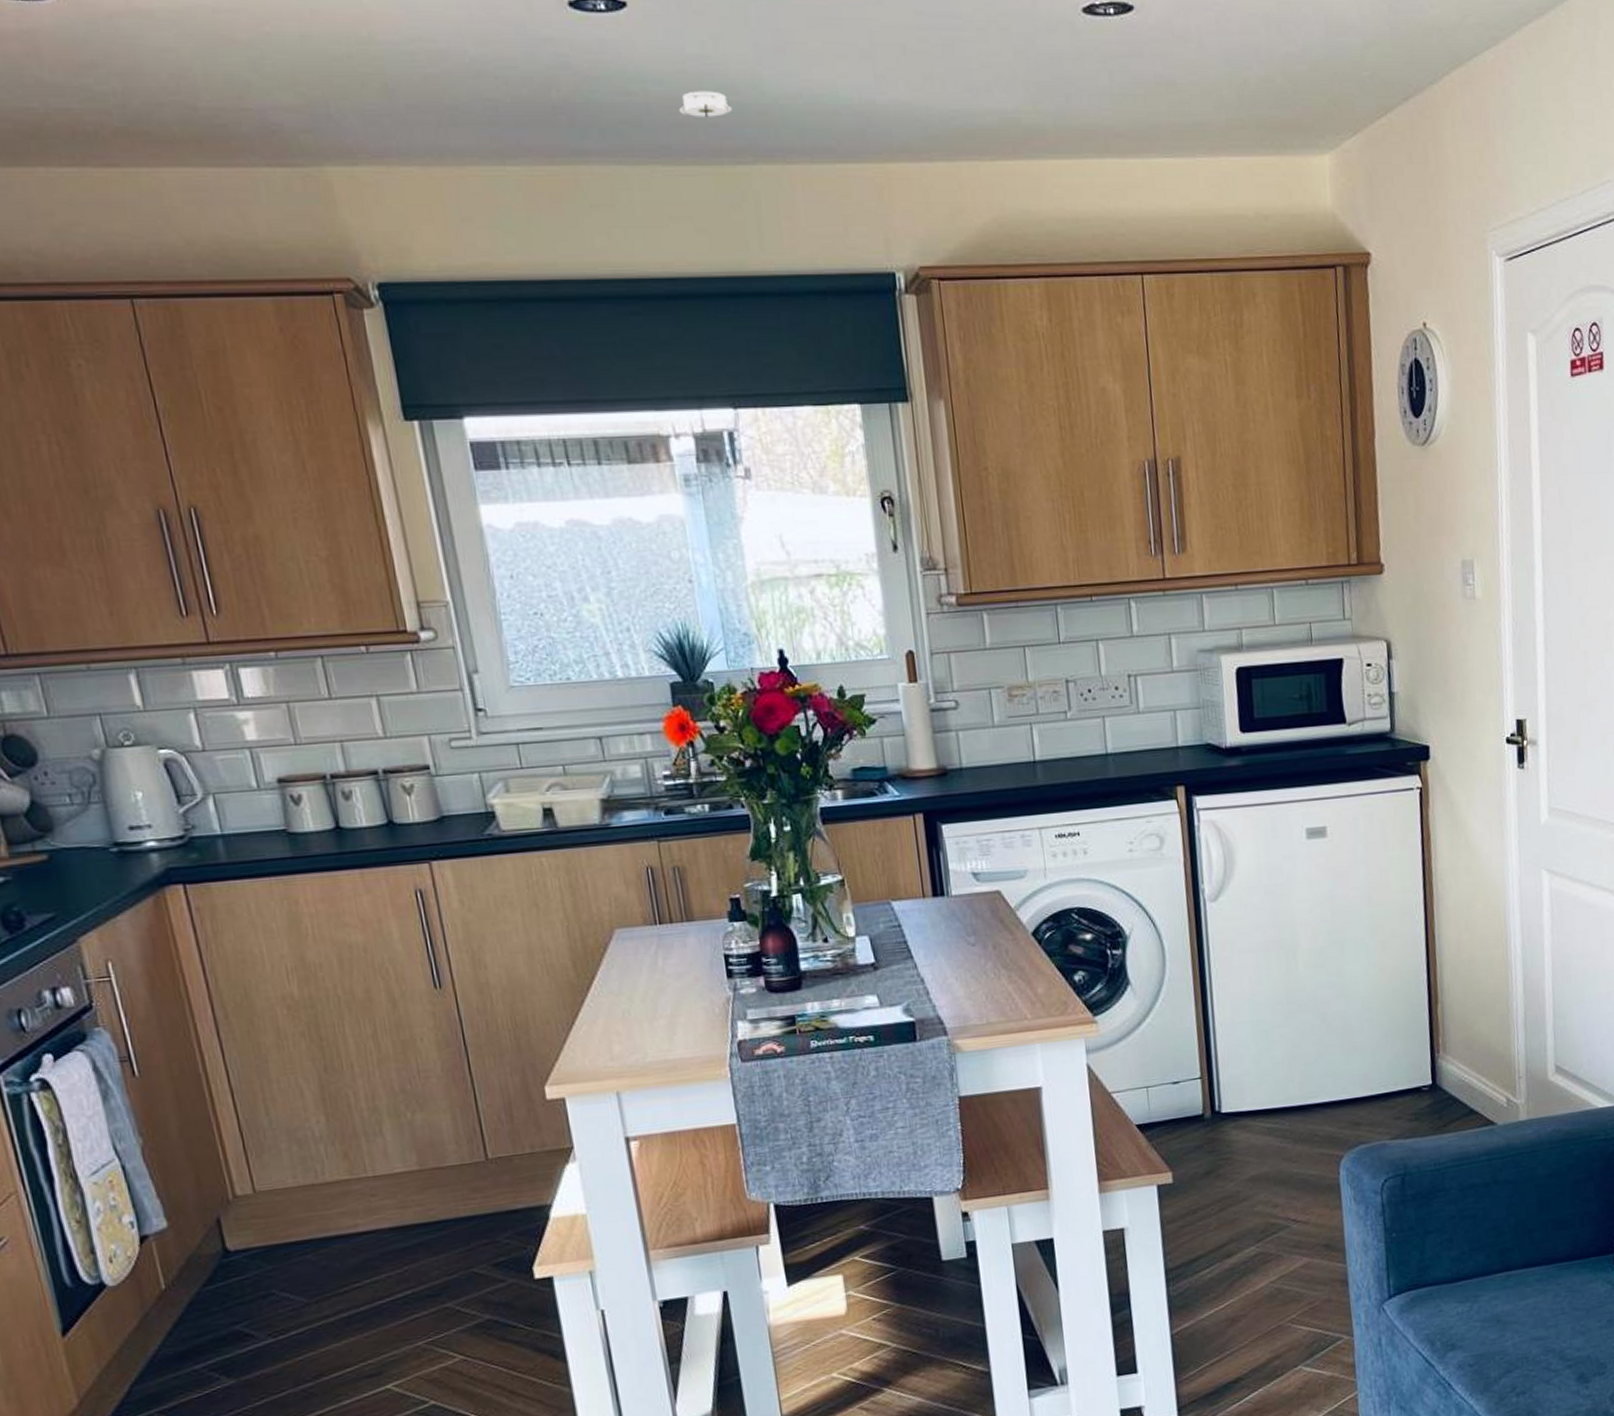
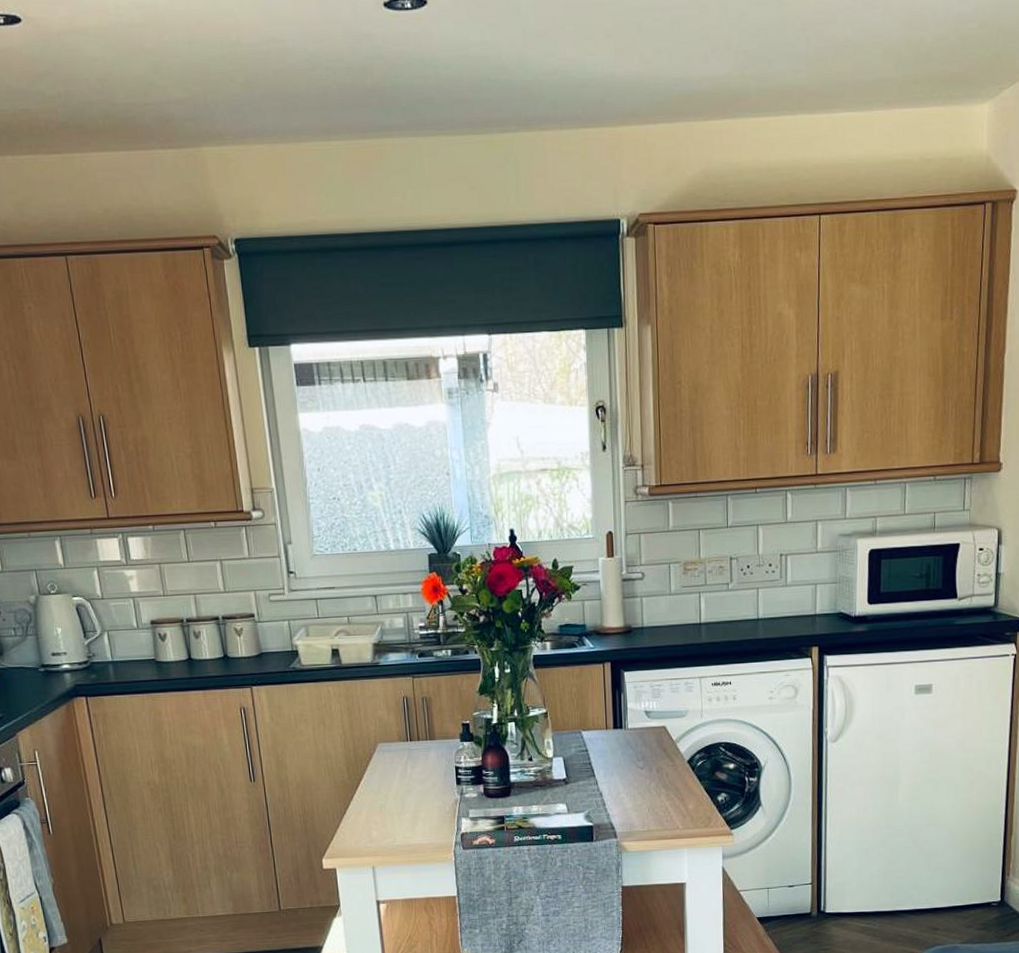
smoke detector: present [679,90,733,117] -> none [461,71,503,95]

